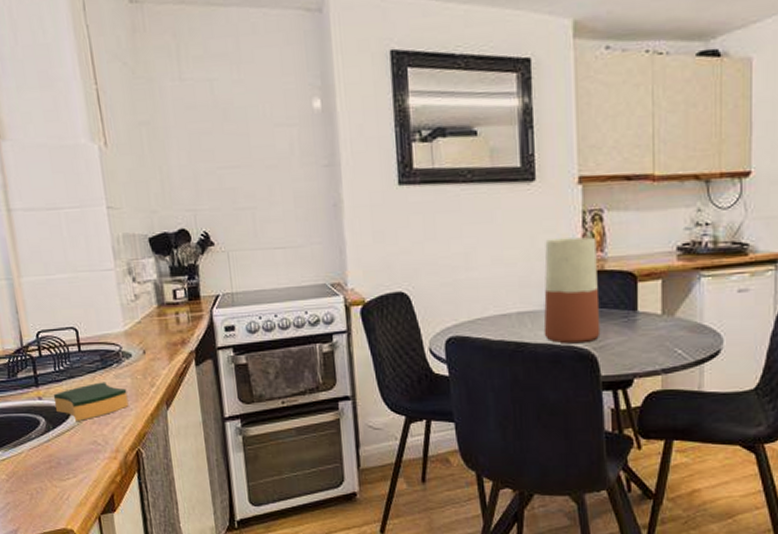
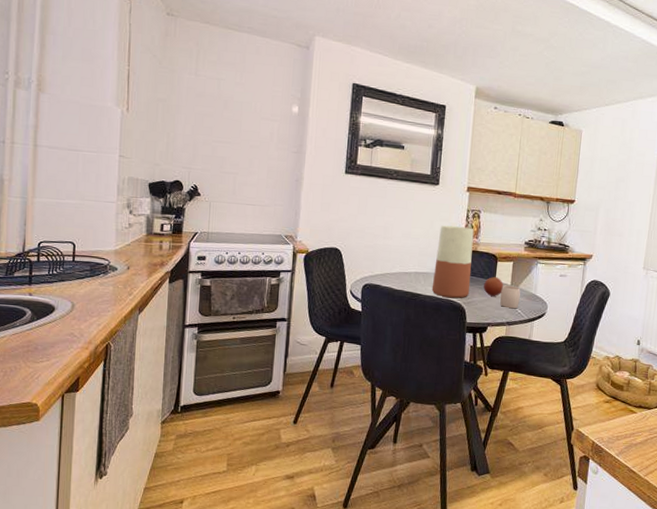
sponge: present [53,382,129,421] -> none [42,287,108,316]
fruit: none [621,304,652,334] -> present [483,276,504,296]
mug: none [647,314,678,349] -> present [500,285,521,309]

